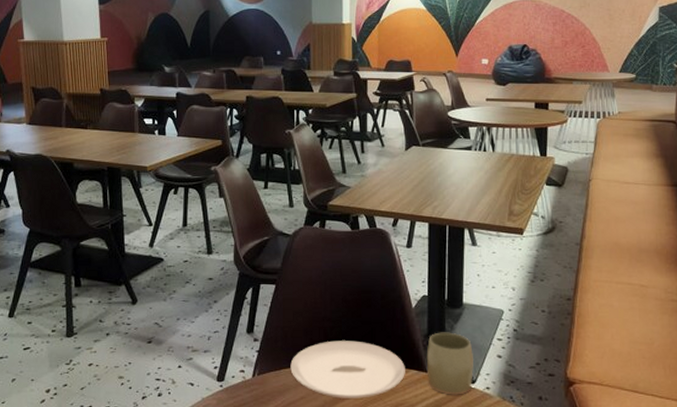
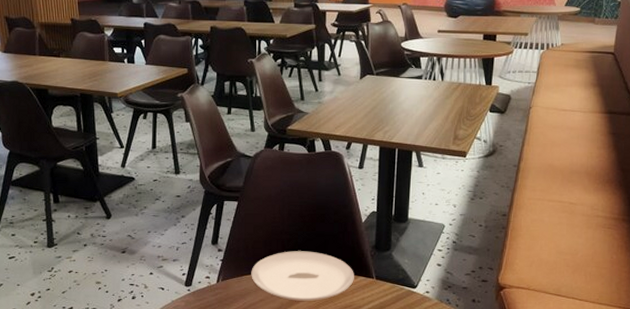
mug: present [426,332,473,395] -> none [373,244,416,298]

